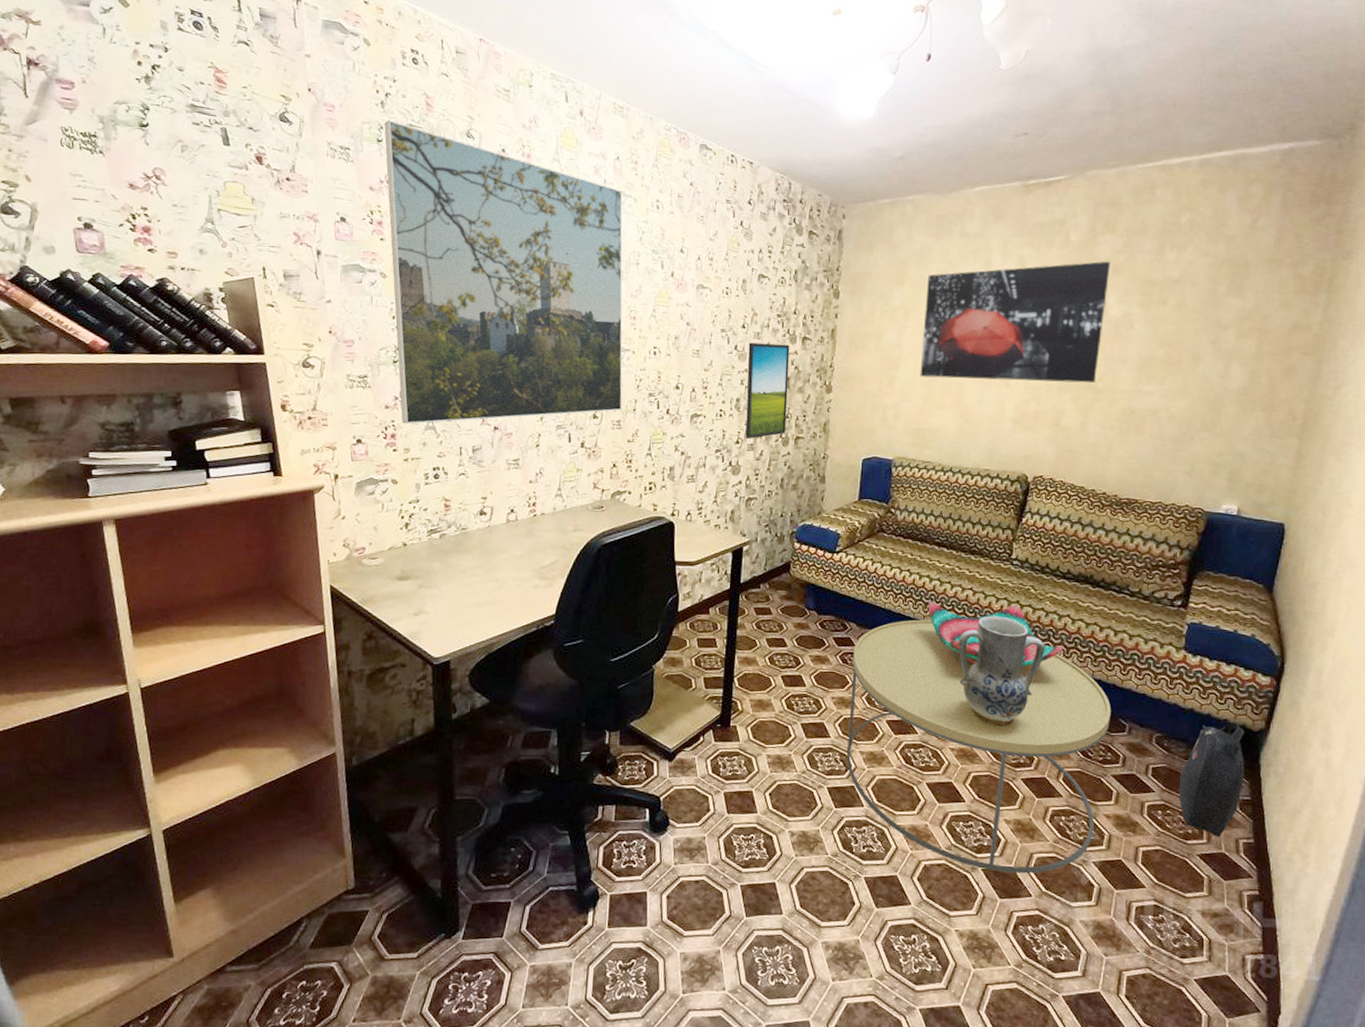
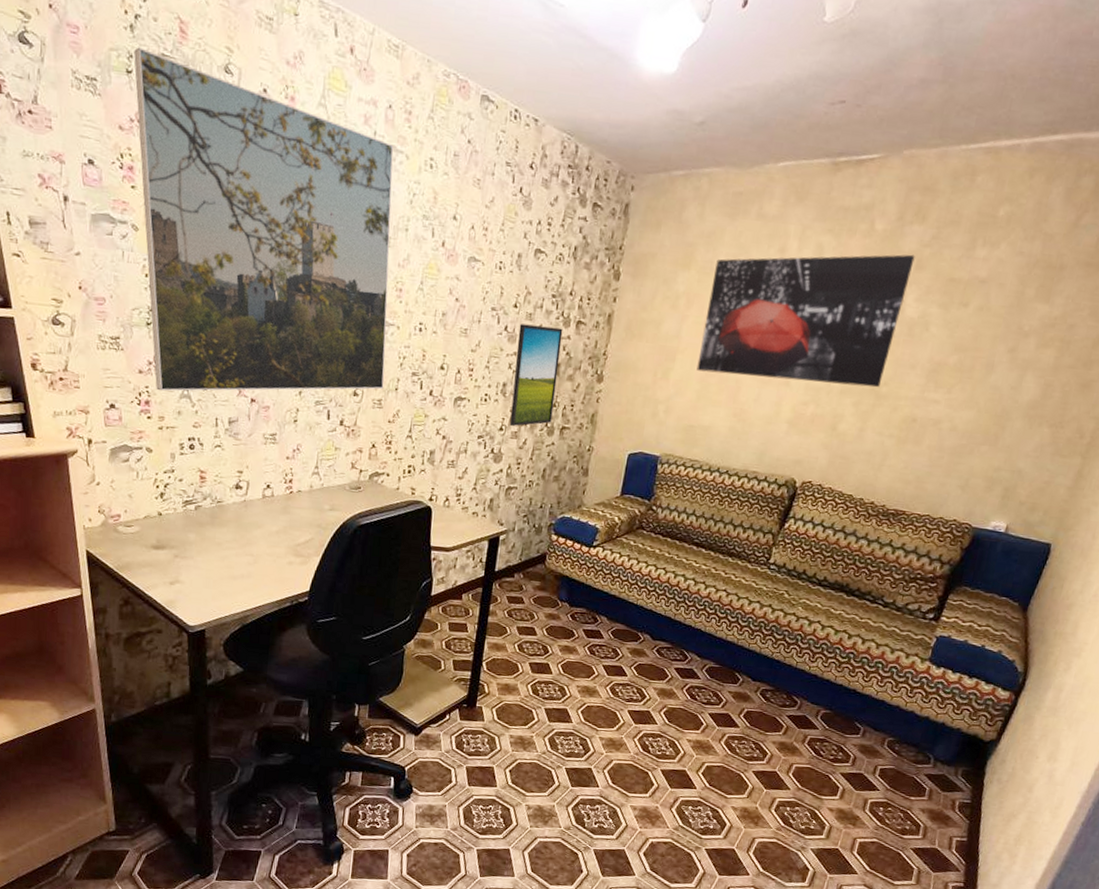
coffee table: present [846,619,1112,874] -> none [586,617,849,856]
decorative bowl: present [928,601,1063,668] -> none [680,599,810,669]
vase: present [959,615,1045,727] -> none [704,617,792,723]
backpack: present [1179,722,1245,837] -> none [902,732,976,834]

